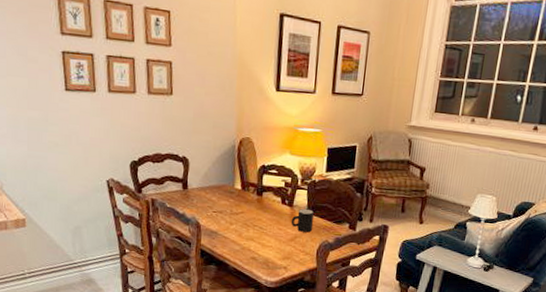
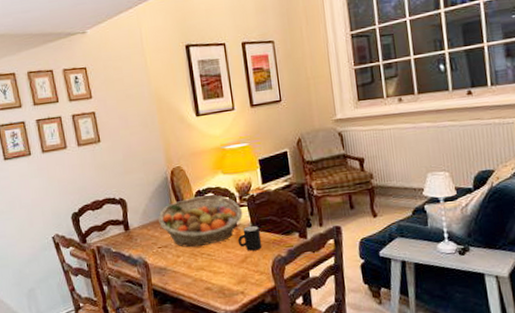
fruit basket: none [218,170,302,219] -> present [158,195,243,248]

